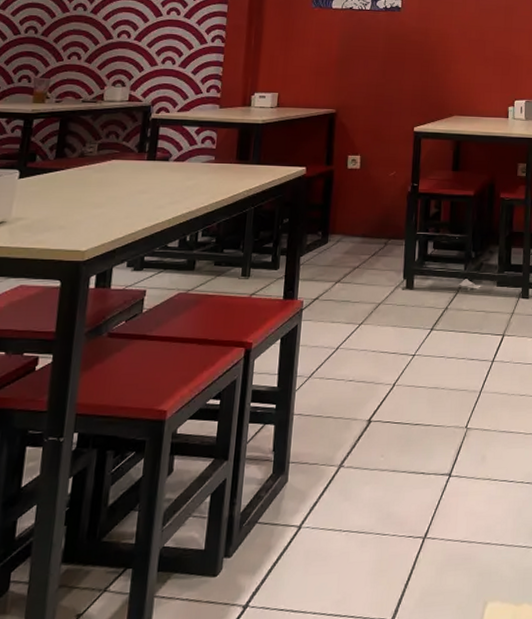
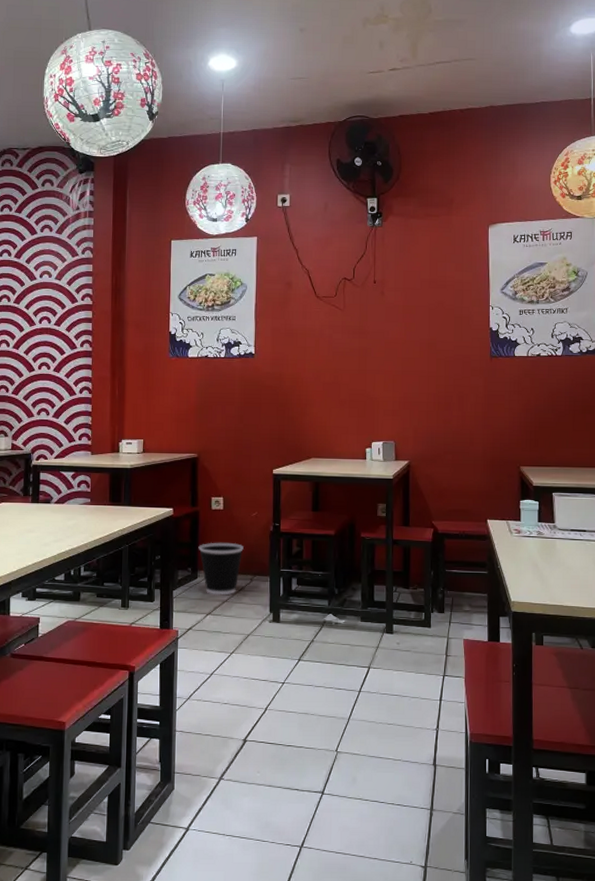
wastebasket: none [331,203,379,261] -> present [198,542,244,596]

